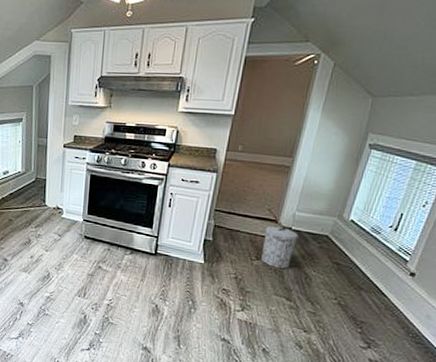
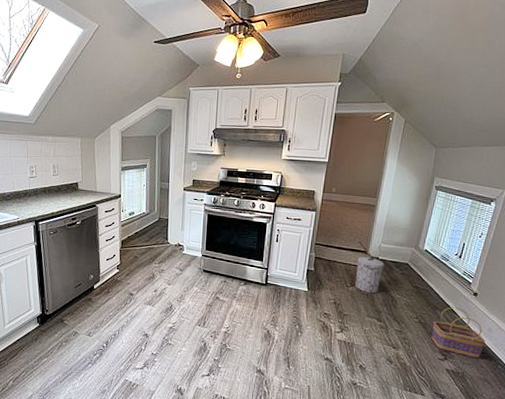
basket: none [352,288,422,349] -> present [431,307,485,358]

